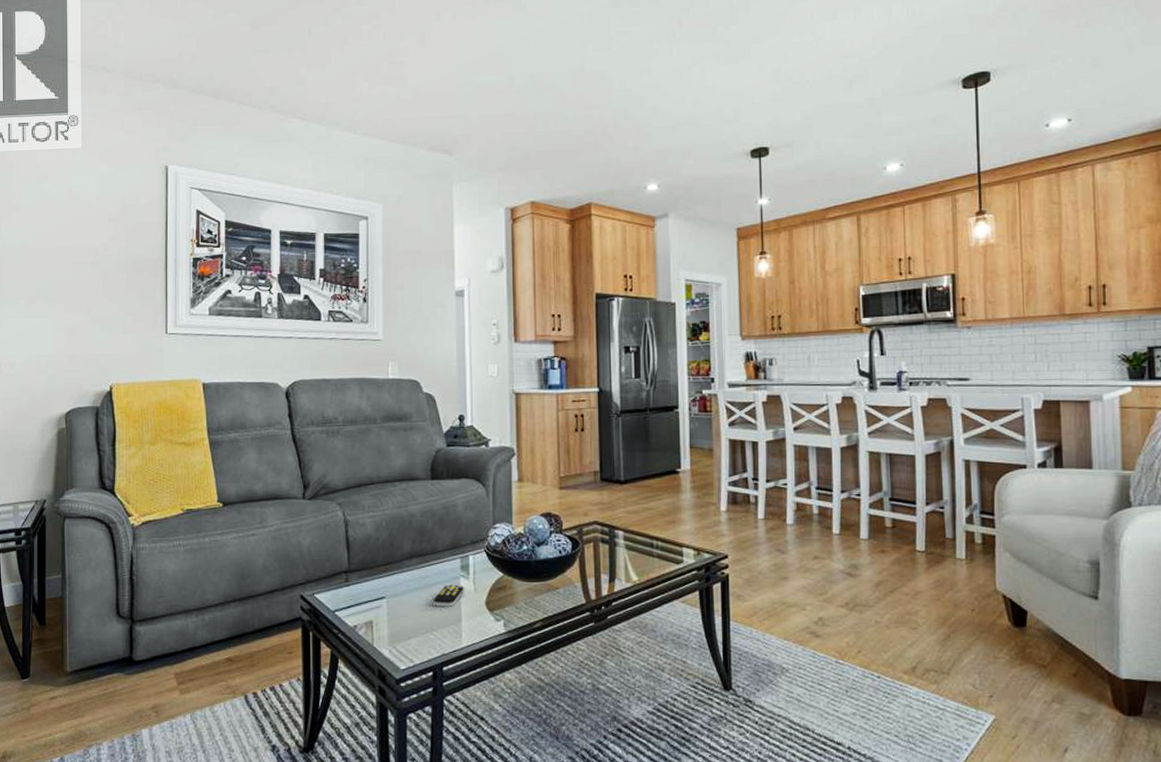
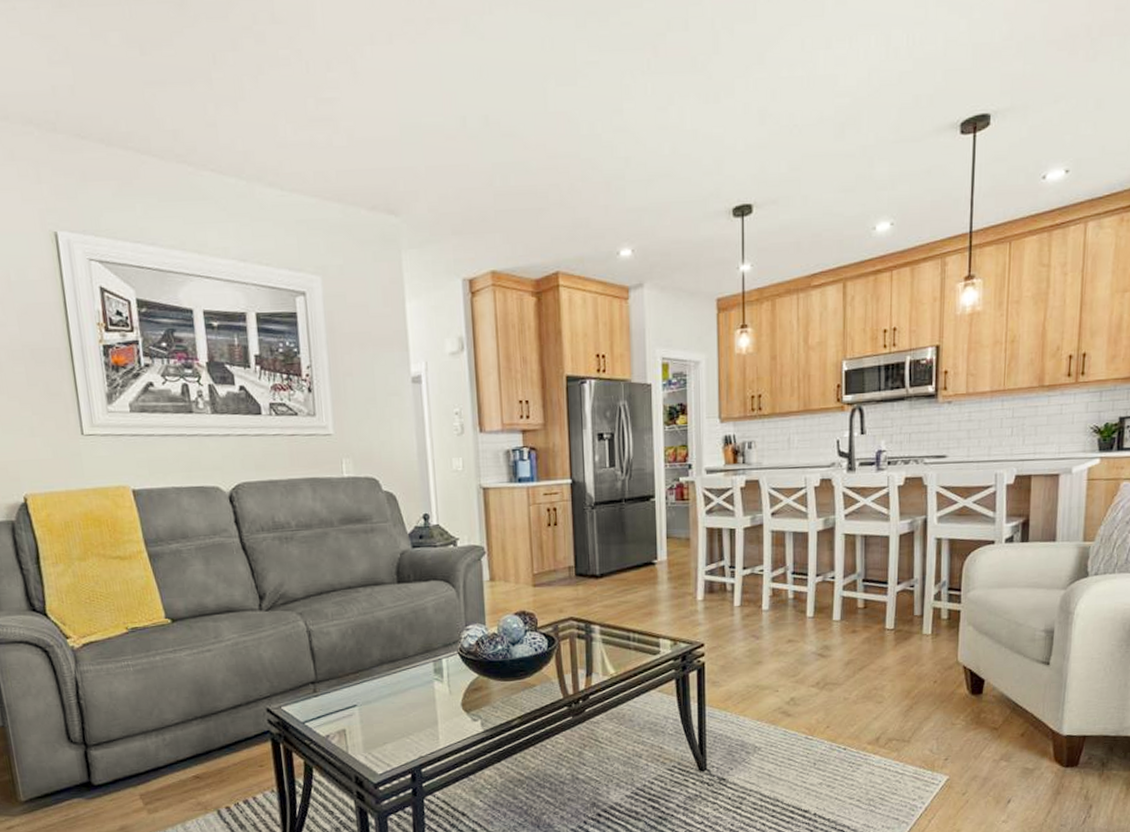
remote control: present [433,585,464,607] -> none [407,688,439,711]

